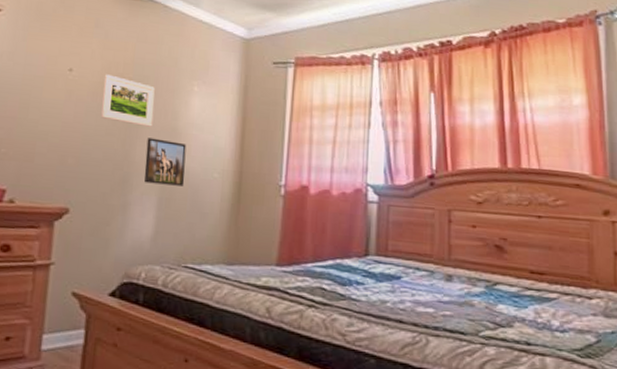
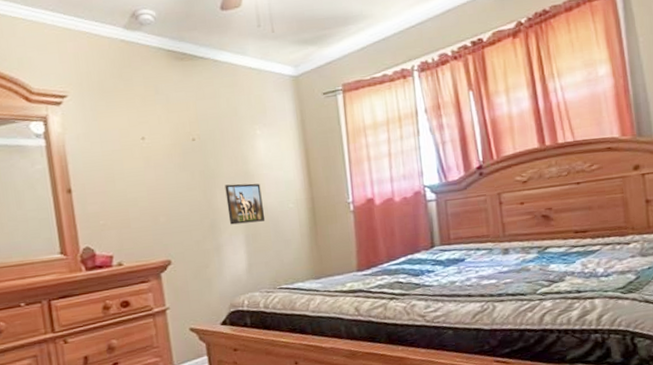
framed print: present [101,74,155,127] -> none [174,135,227,176]

